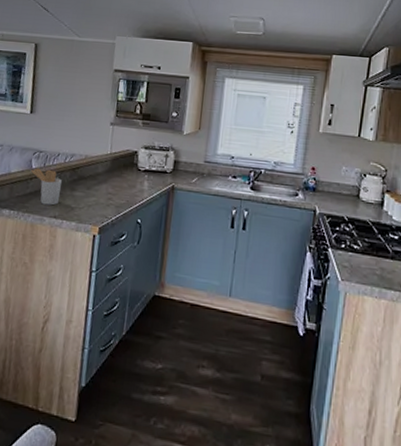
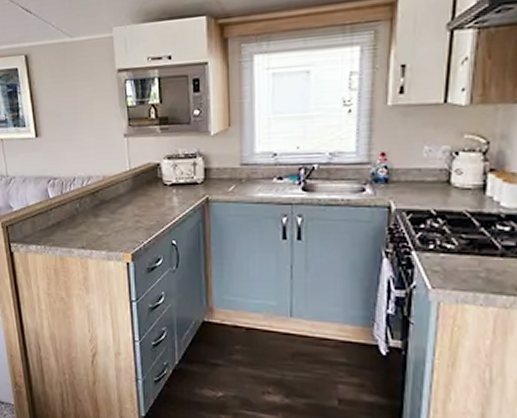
utensil holder: present [31,168,62,206] -> none [49,197,85,236]

